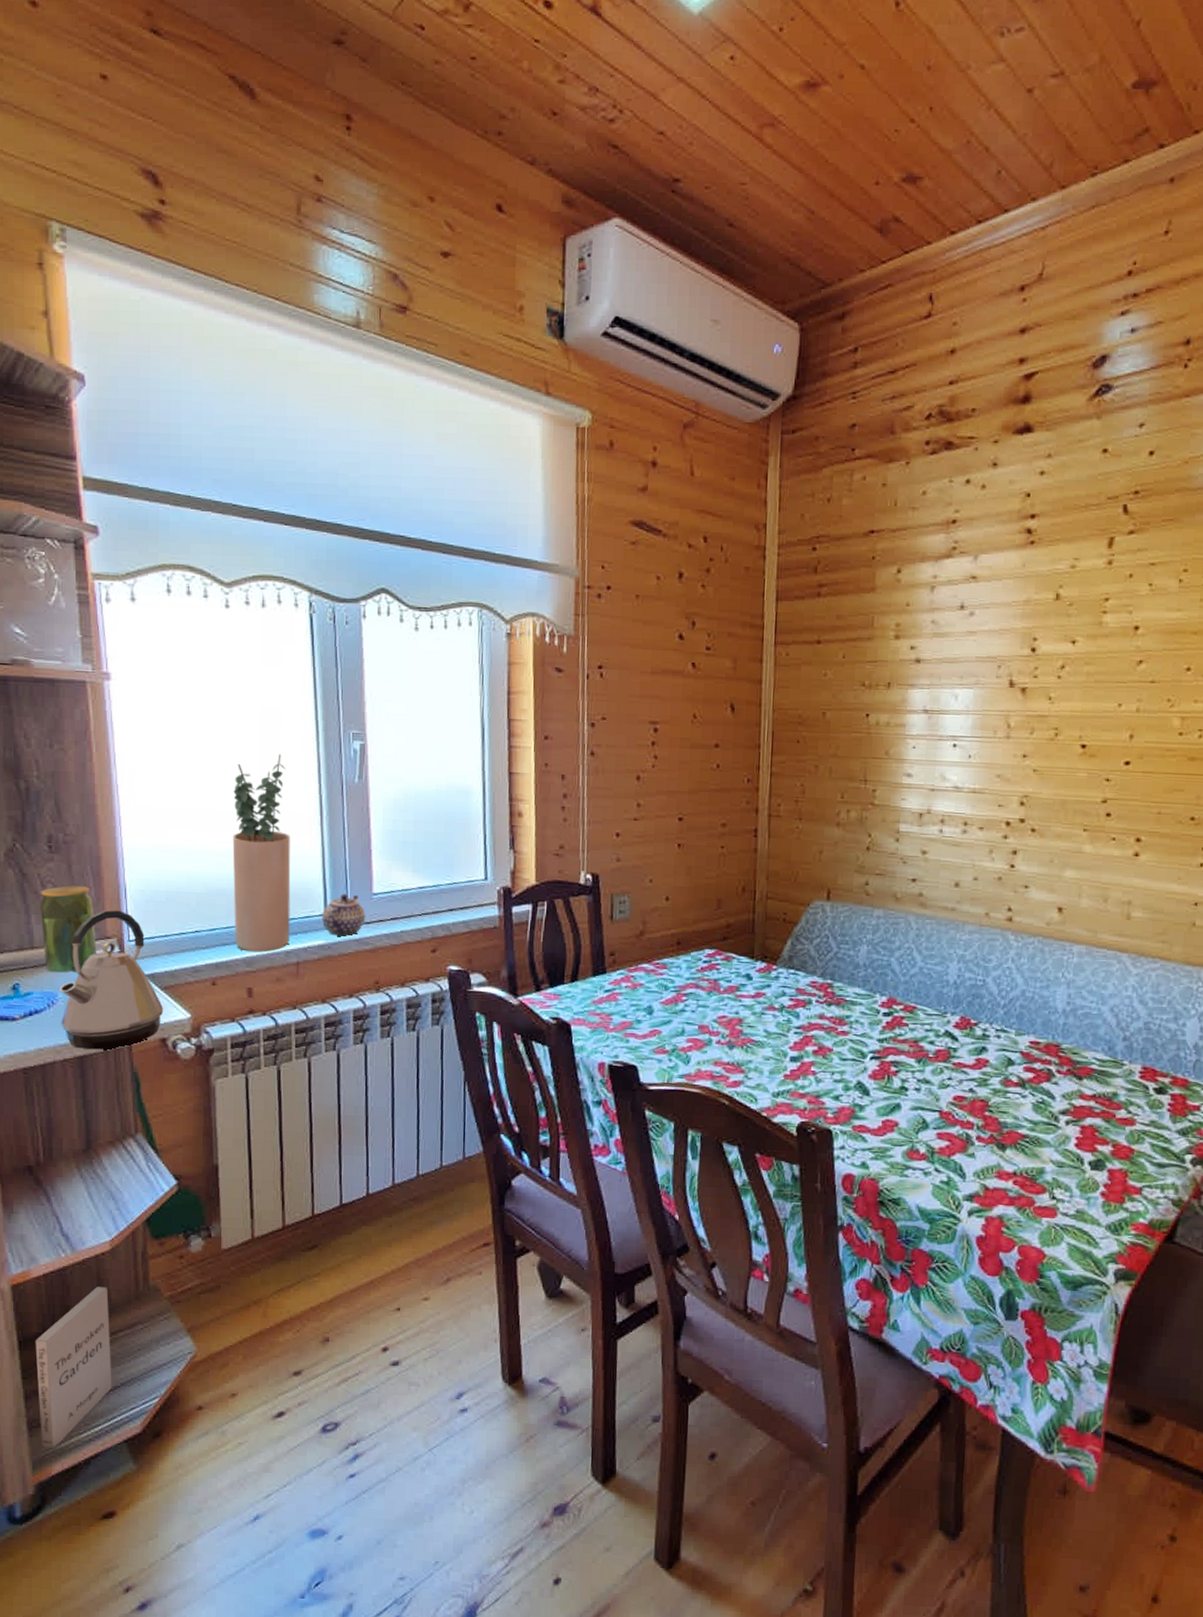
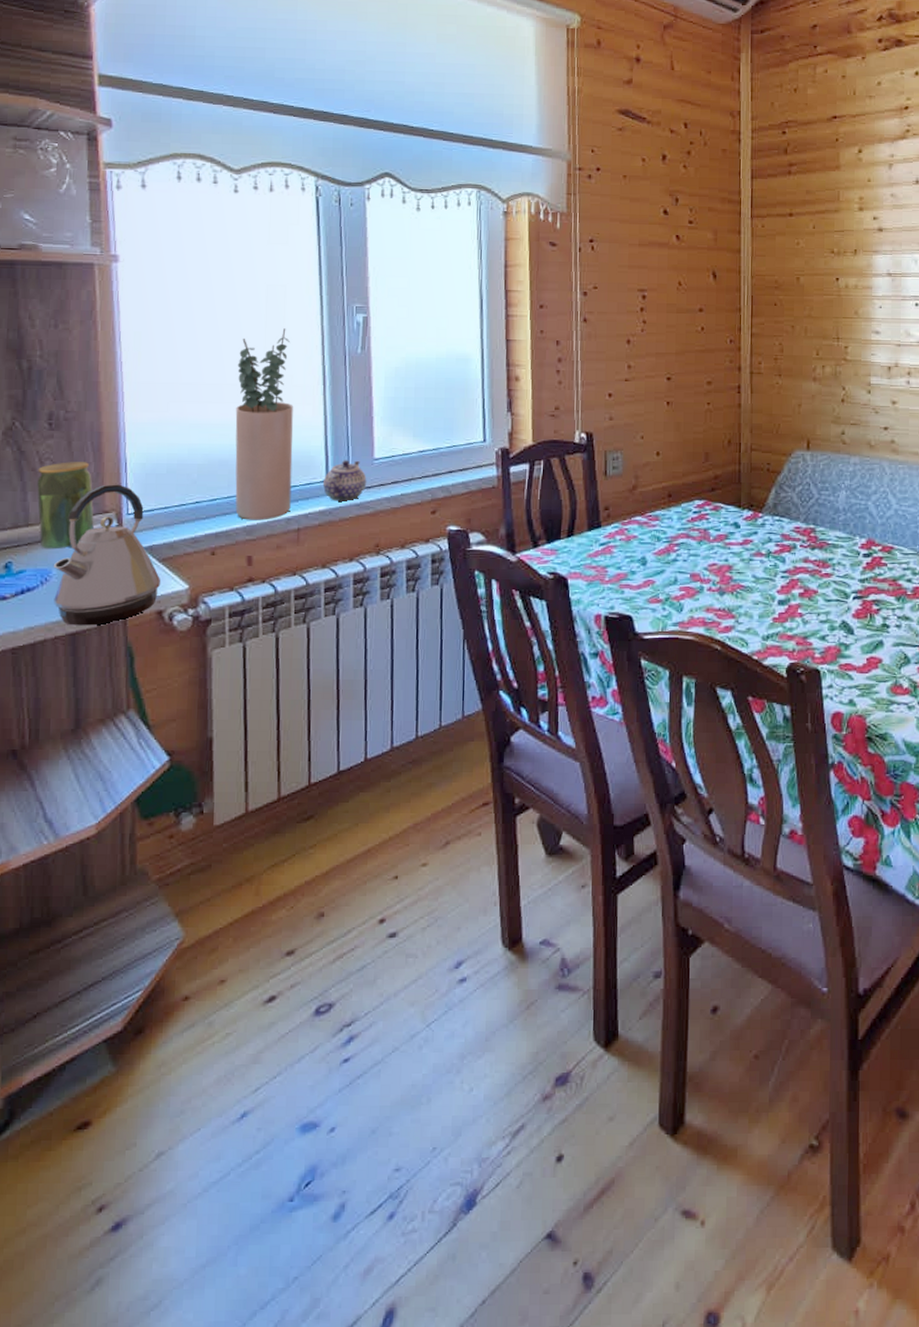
book: present [35,1286,112,1449] -> none [10,874,93,1057]

